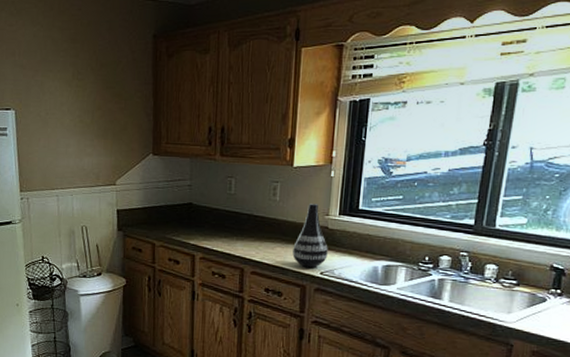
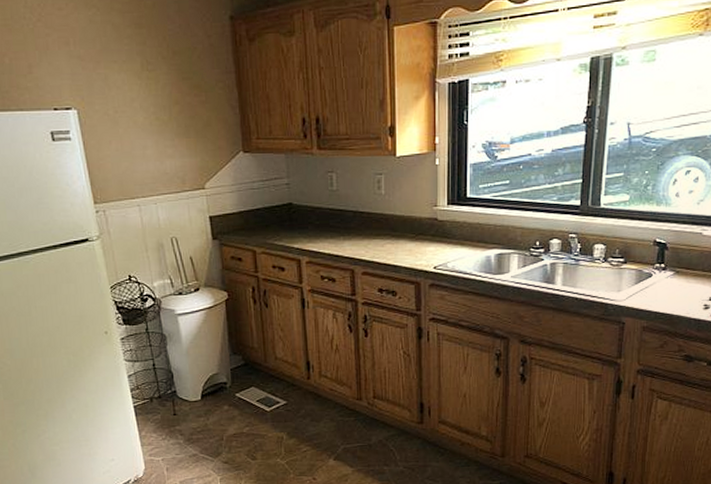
vase: present [292,204,328,269] -> none [403,195,439,264]

